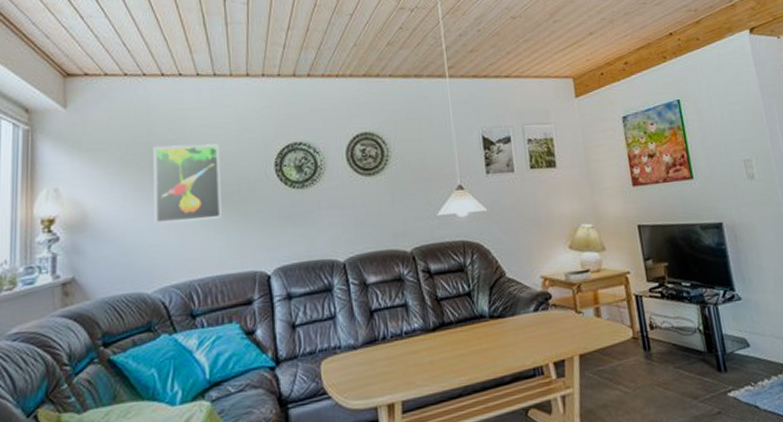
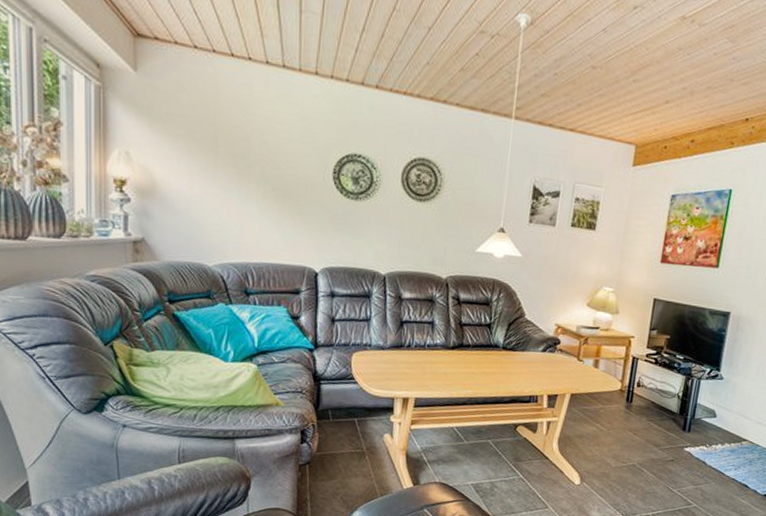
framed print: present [153,143,221,224] -> none [217,128,283,213]

